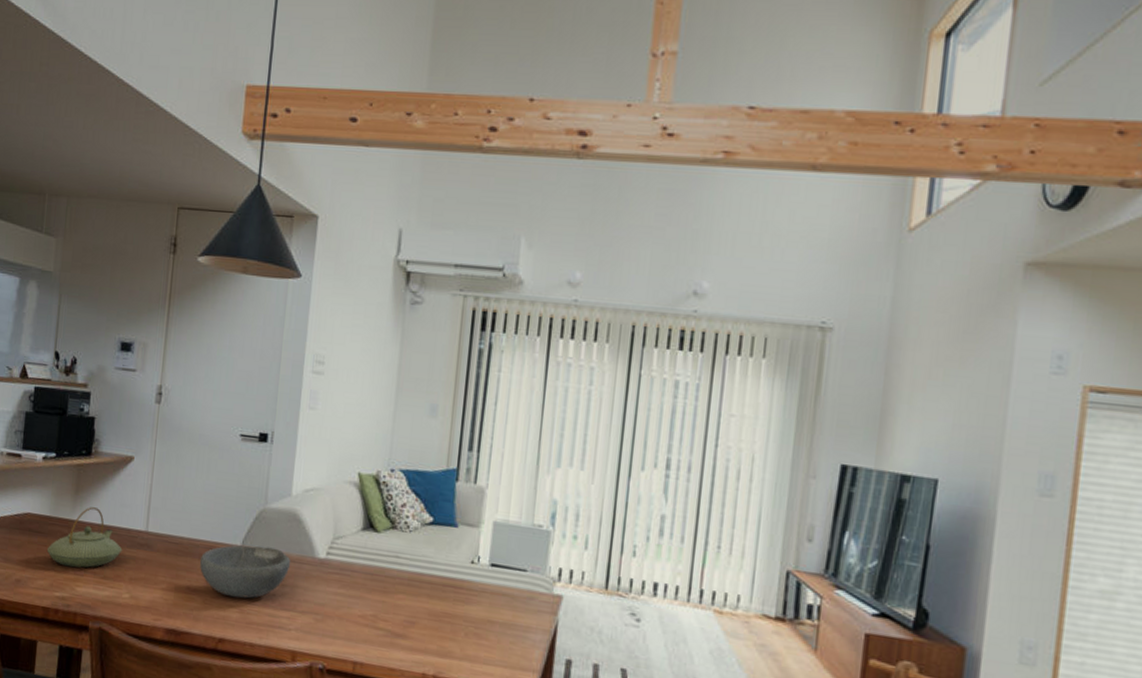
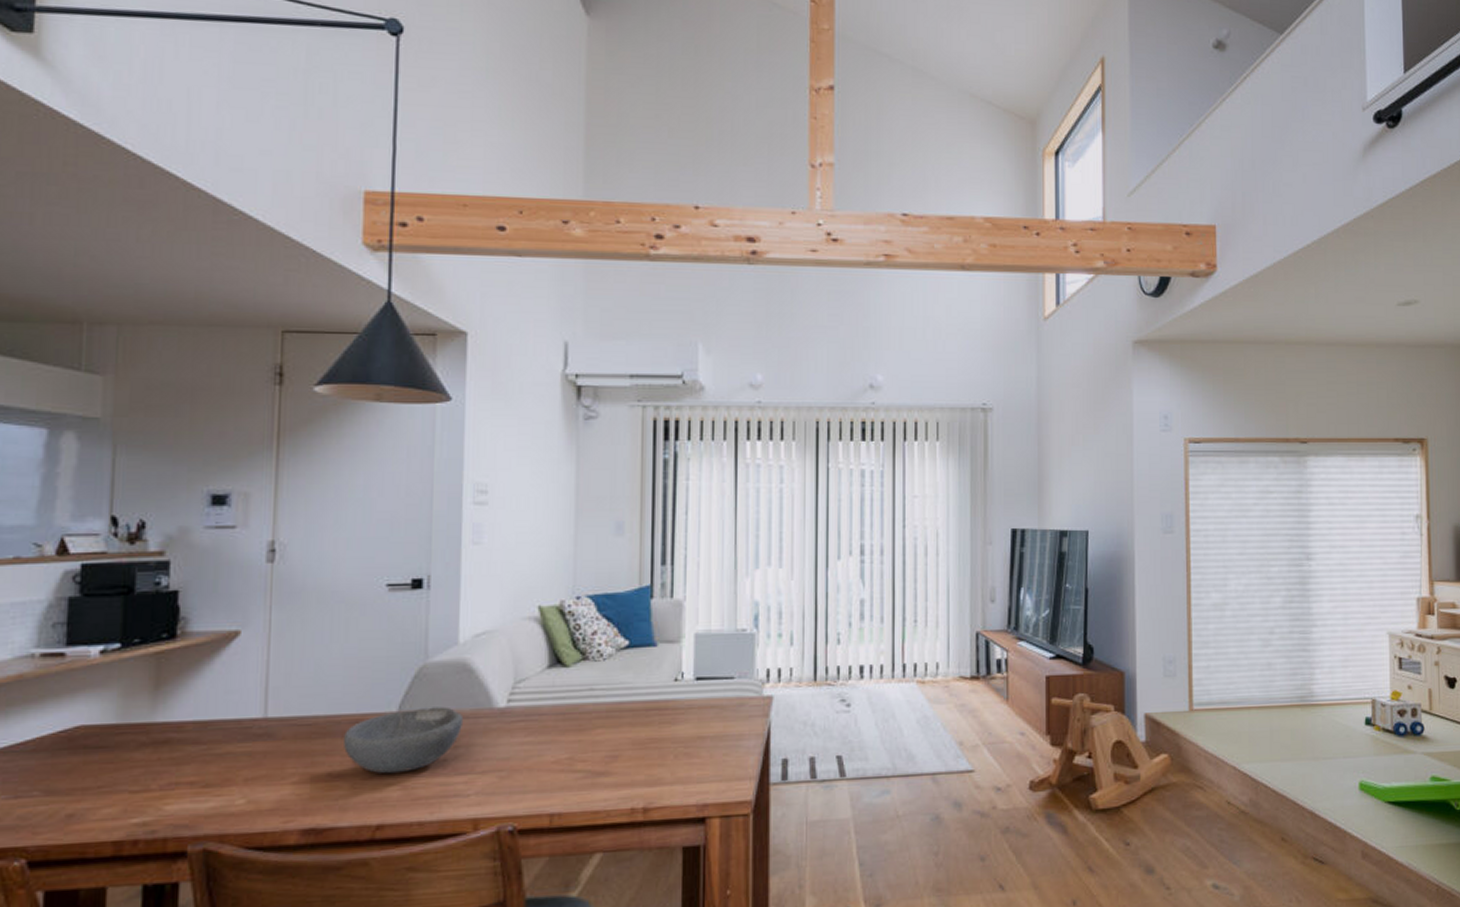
teapot: present [47,507,123,568] -> none [115,701,231,783]

